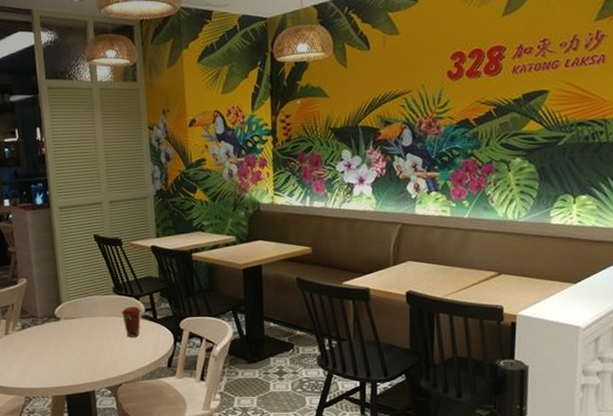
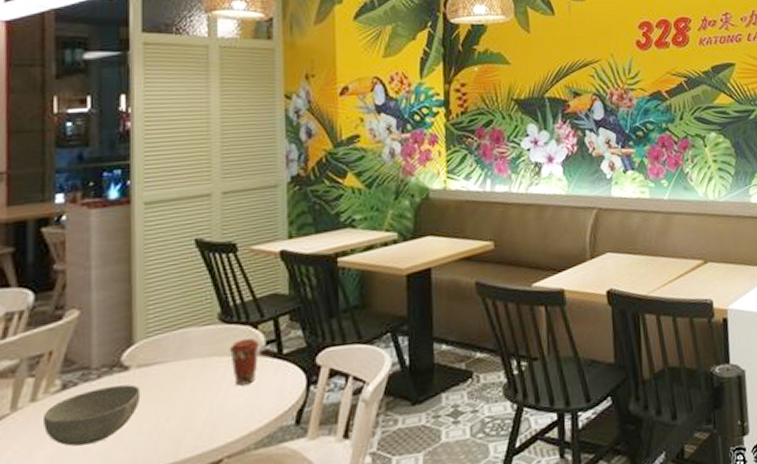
bowl: none [13,329,69,364] -> present [42,384,141,447]

